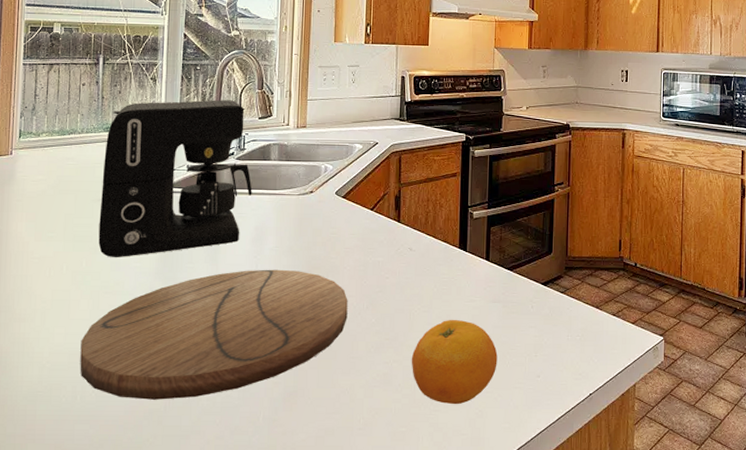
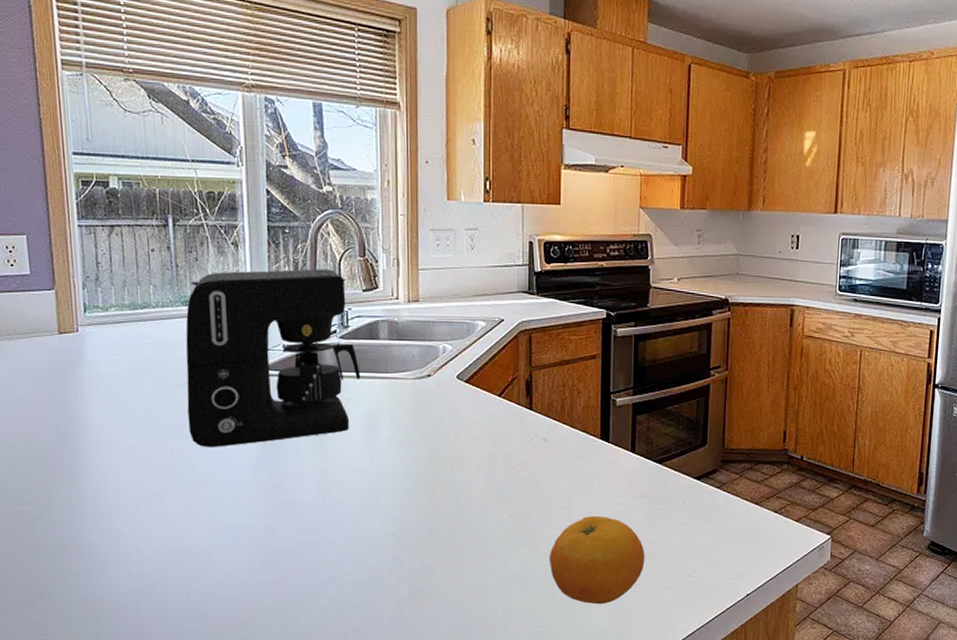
cutting board: present [80,269,348,400] -> none [180,461,476,598]

